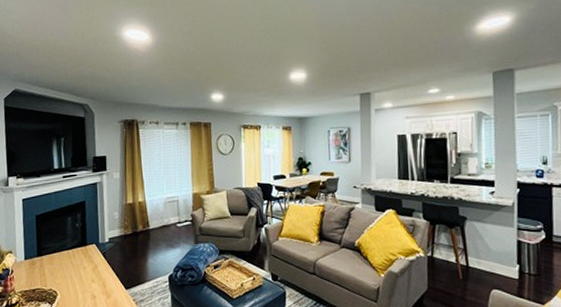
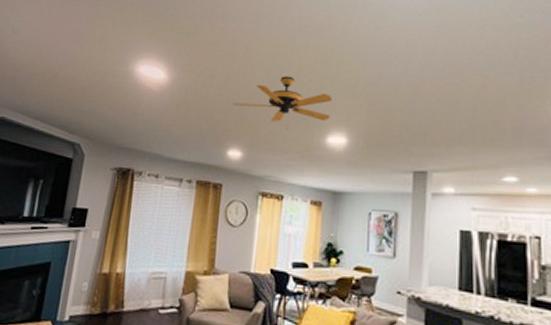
ceiling fan: none [209,25,291,72] -> present [232,76,332,130]

